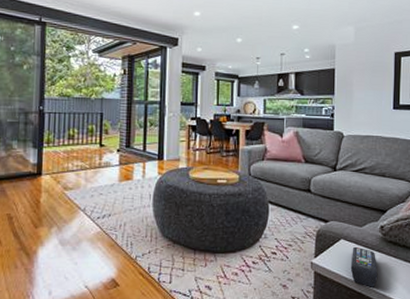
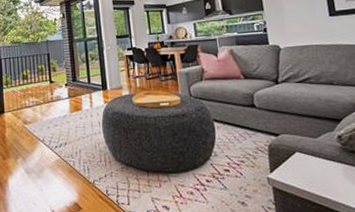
remote control: present [350,246,378,287] -> none [310,158,345,201]

